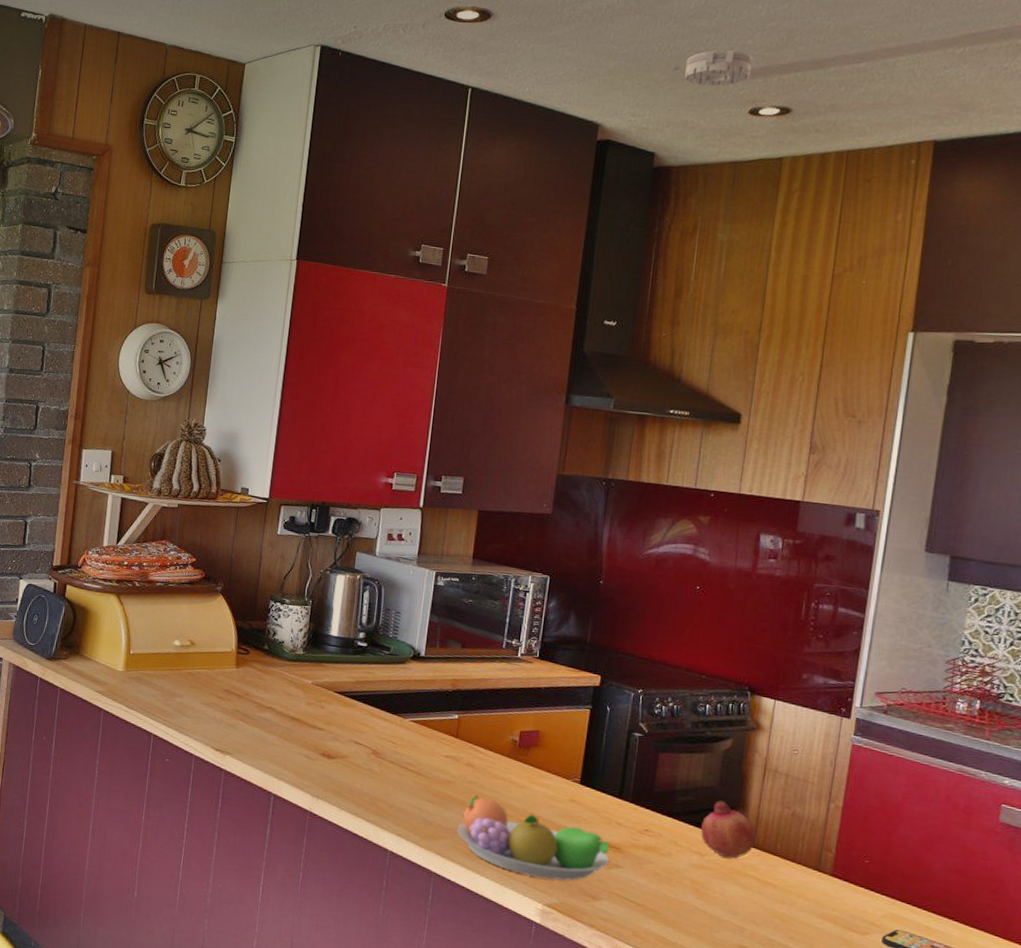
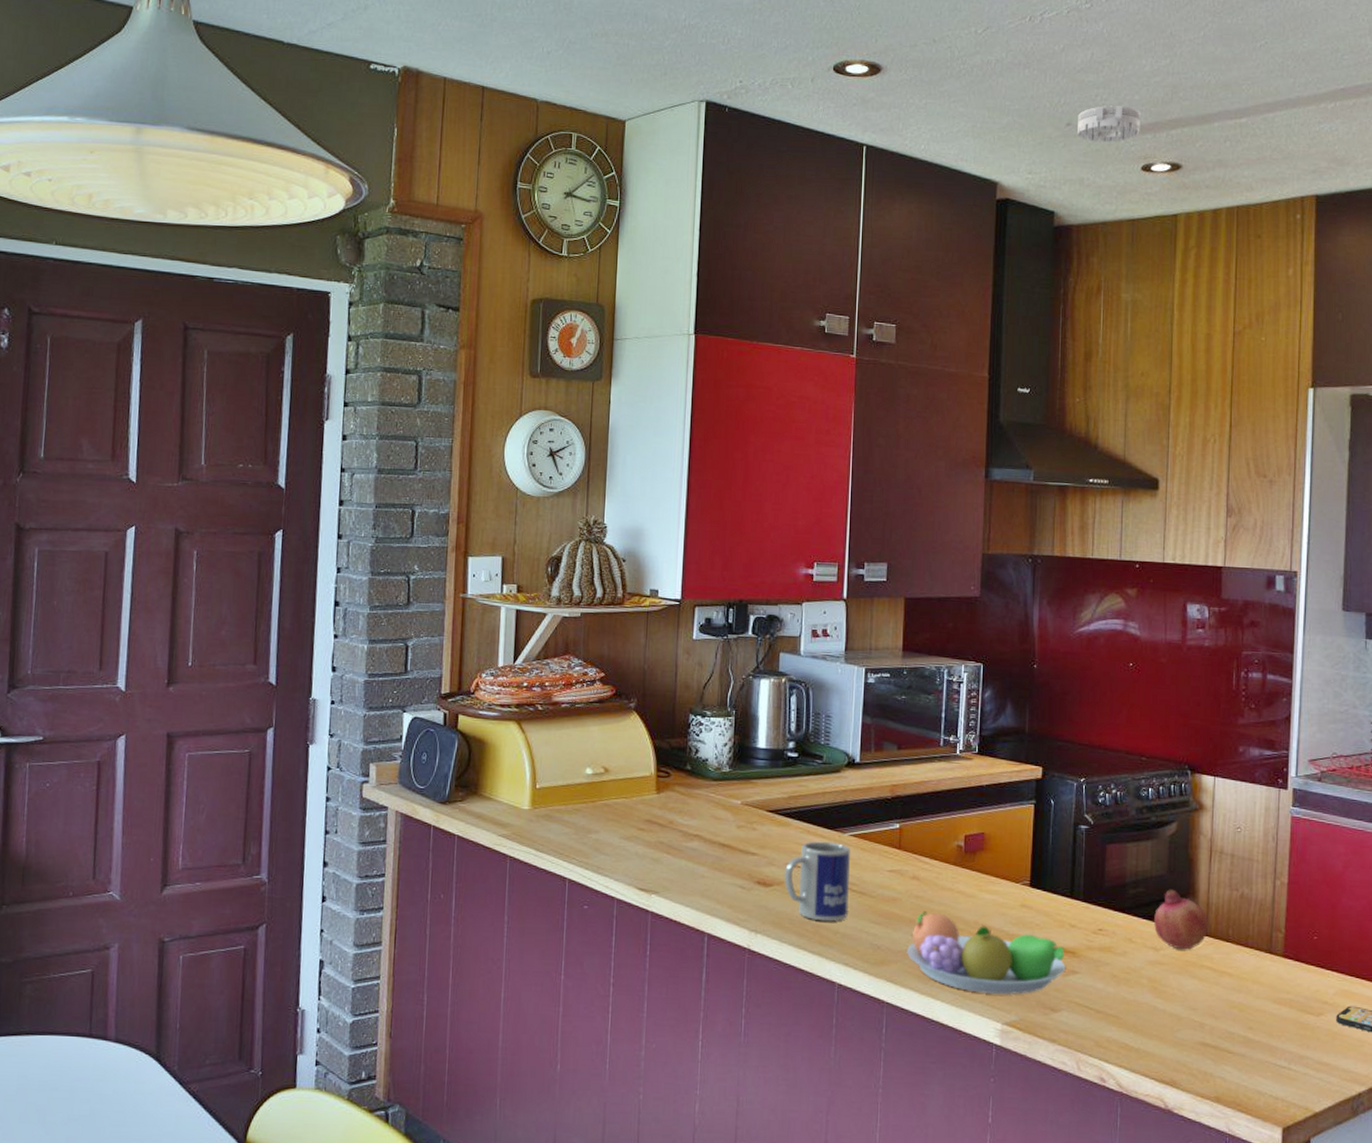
mug: none [346,722,410,796] -> present [783,841,850,922]

